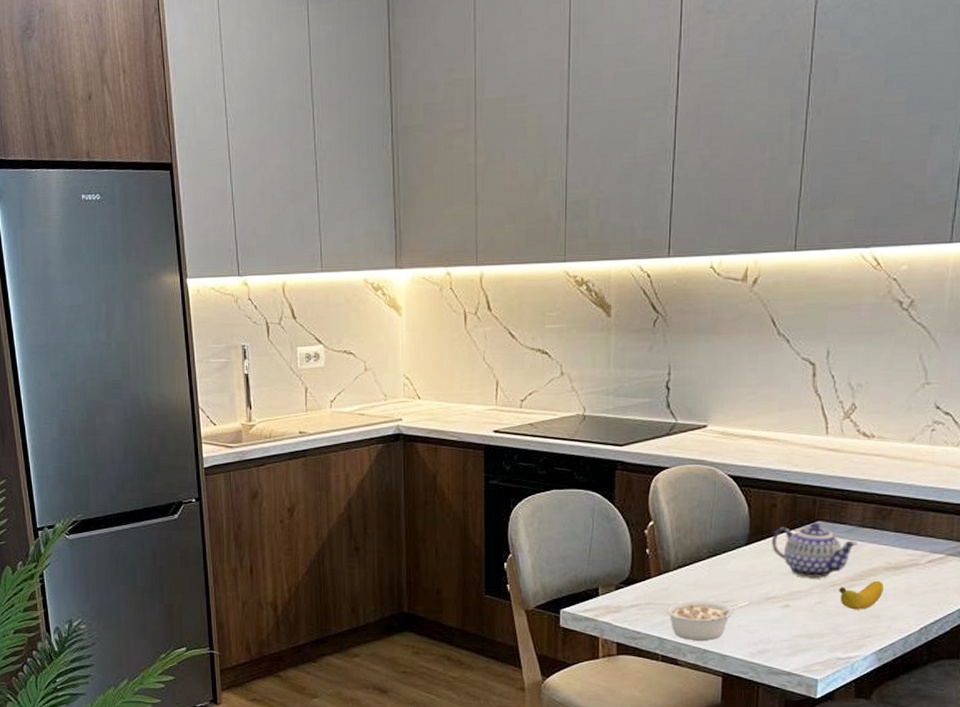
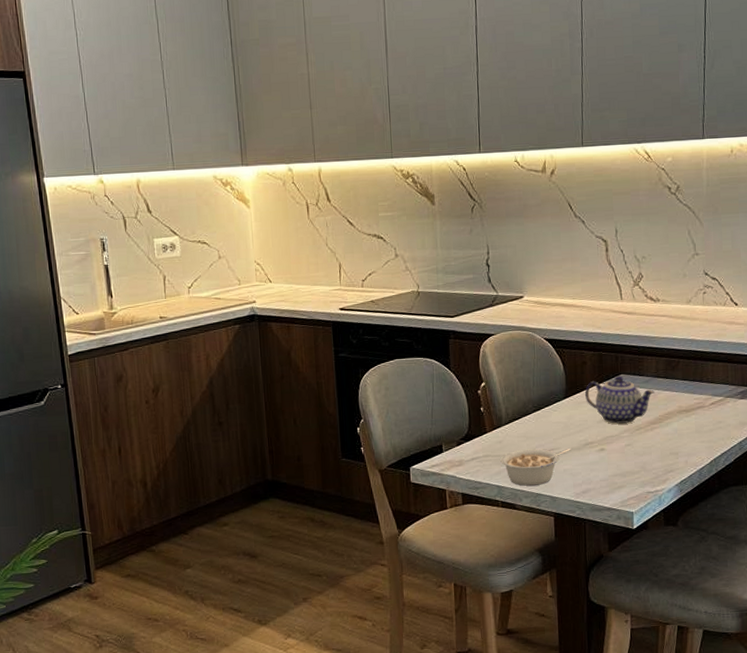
banana: present [839,580,884,610] -> none [643,422,679,449]

